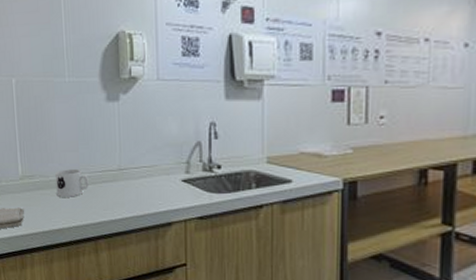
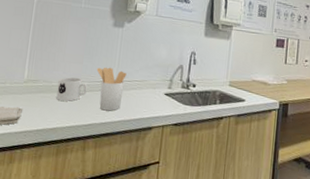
utensil holder: none [95,153,132,206] -> present [96,67,127,111]

